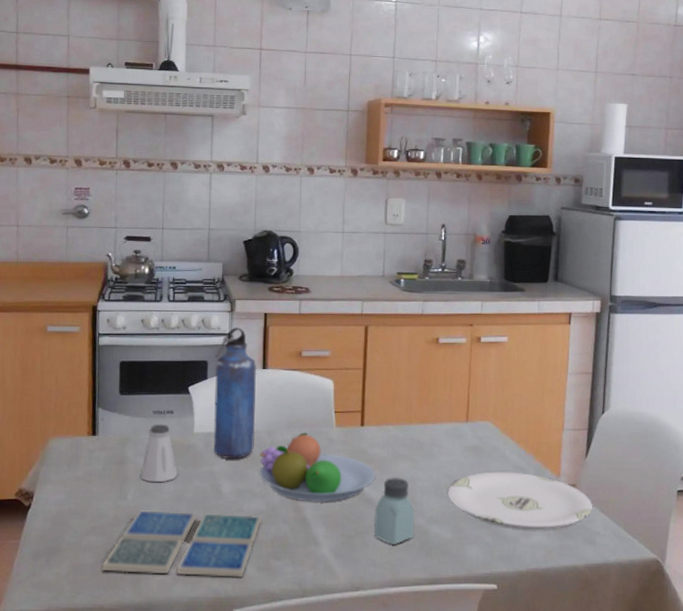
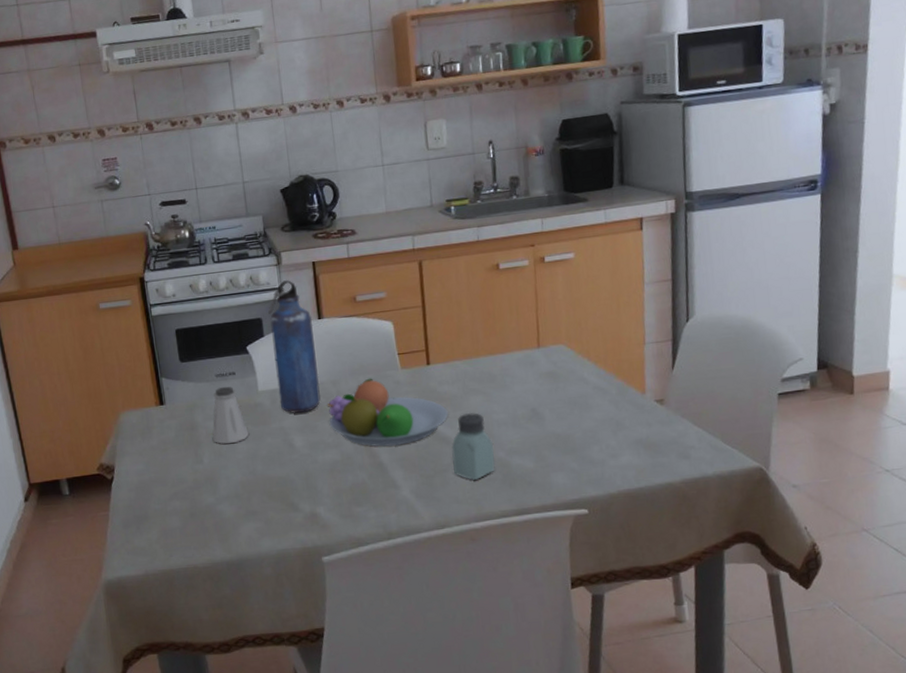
drink coaster: present [101,510,263,579] -> none [189,465,339,533]
plate: present [448,472,592,530] -> none [525,393,684,452]

